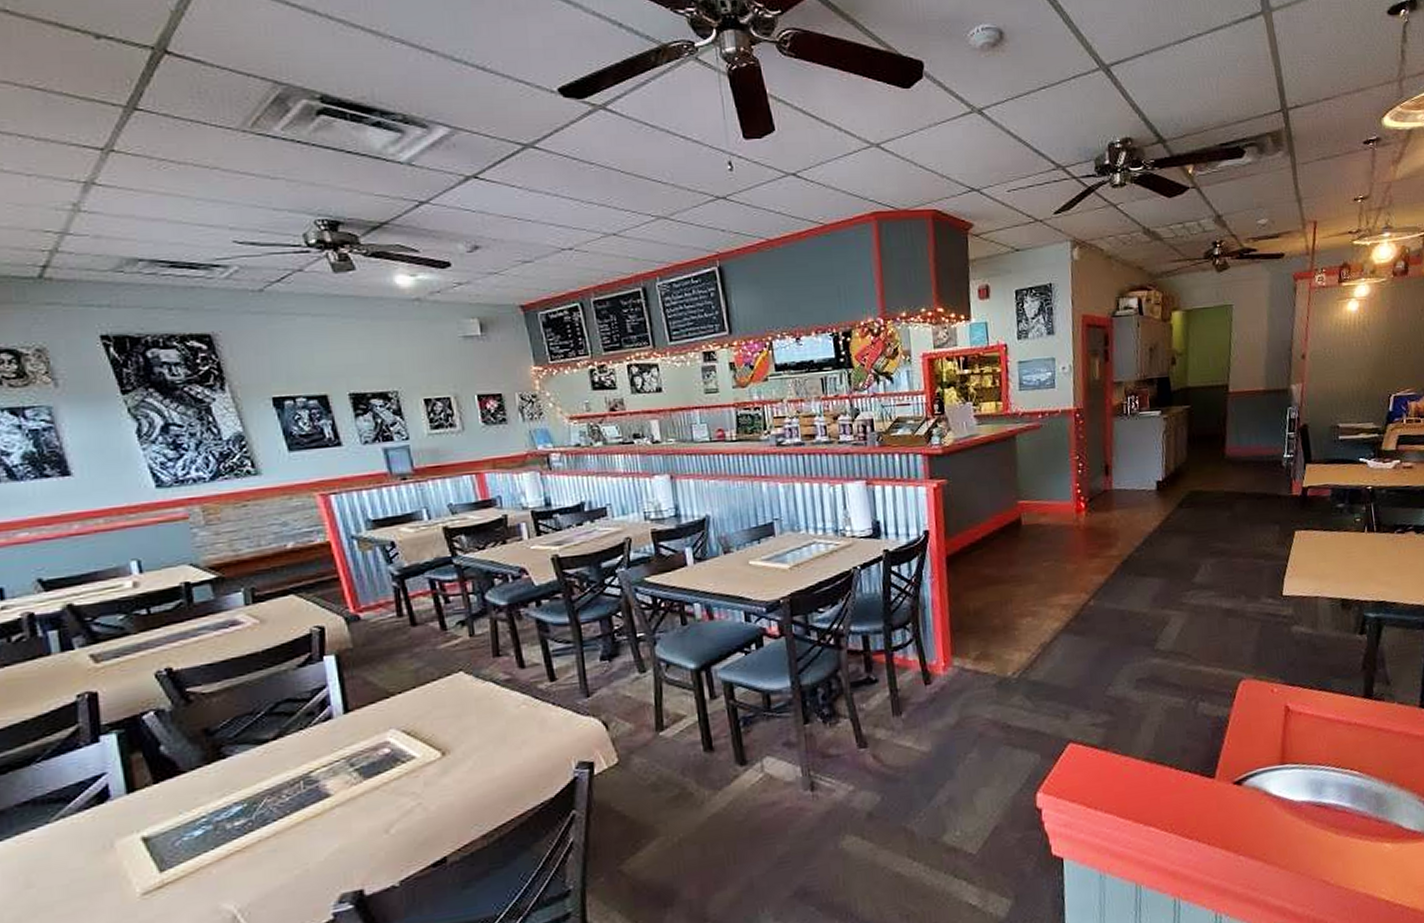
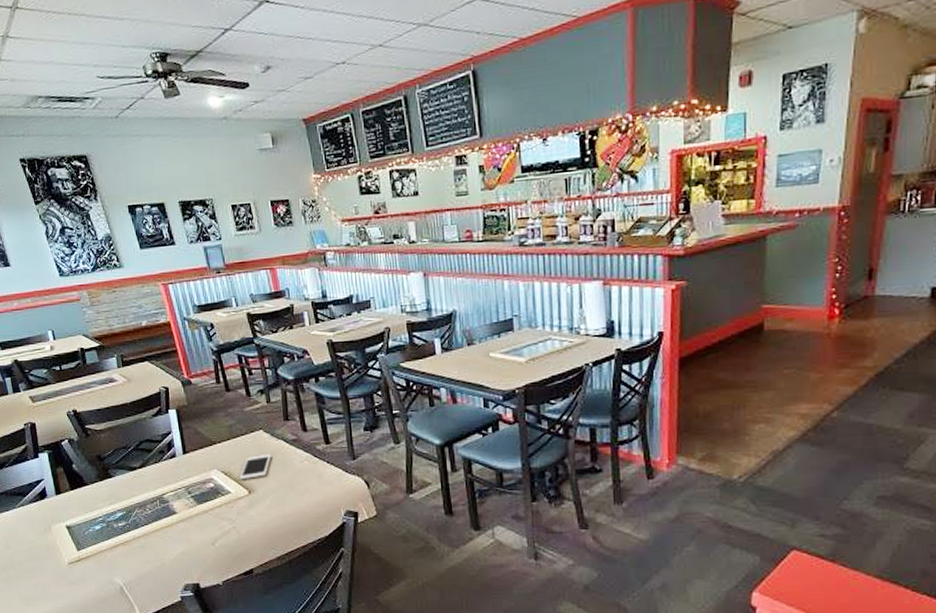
cell phone: none [428,700,475,740] -> present [239,453,271,480]

